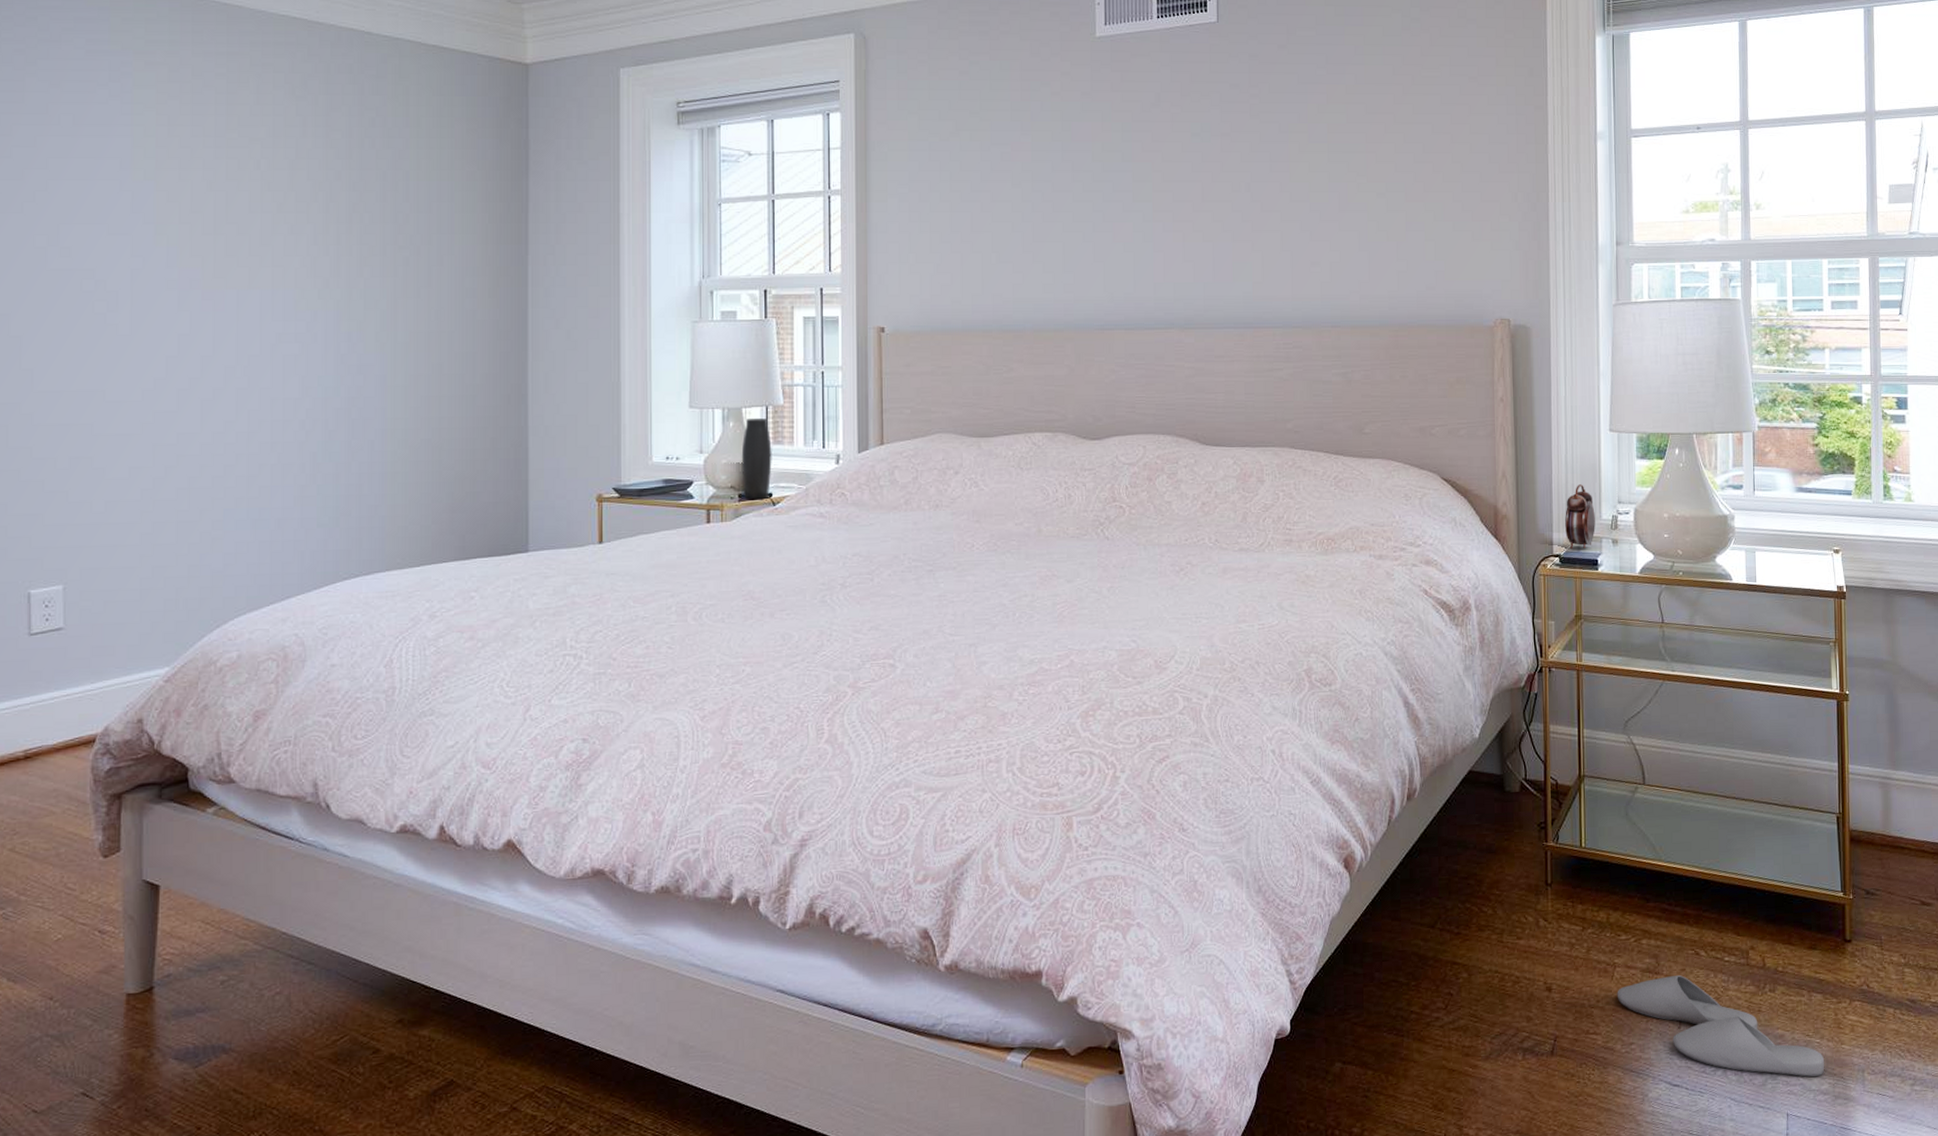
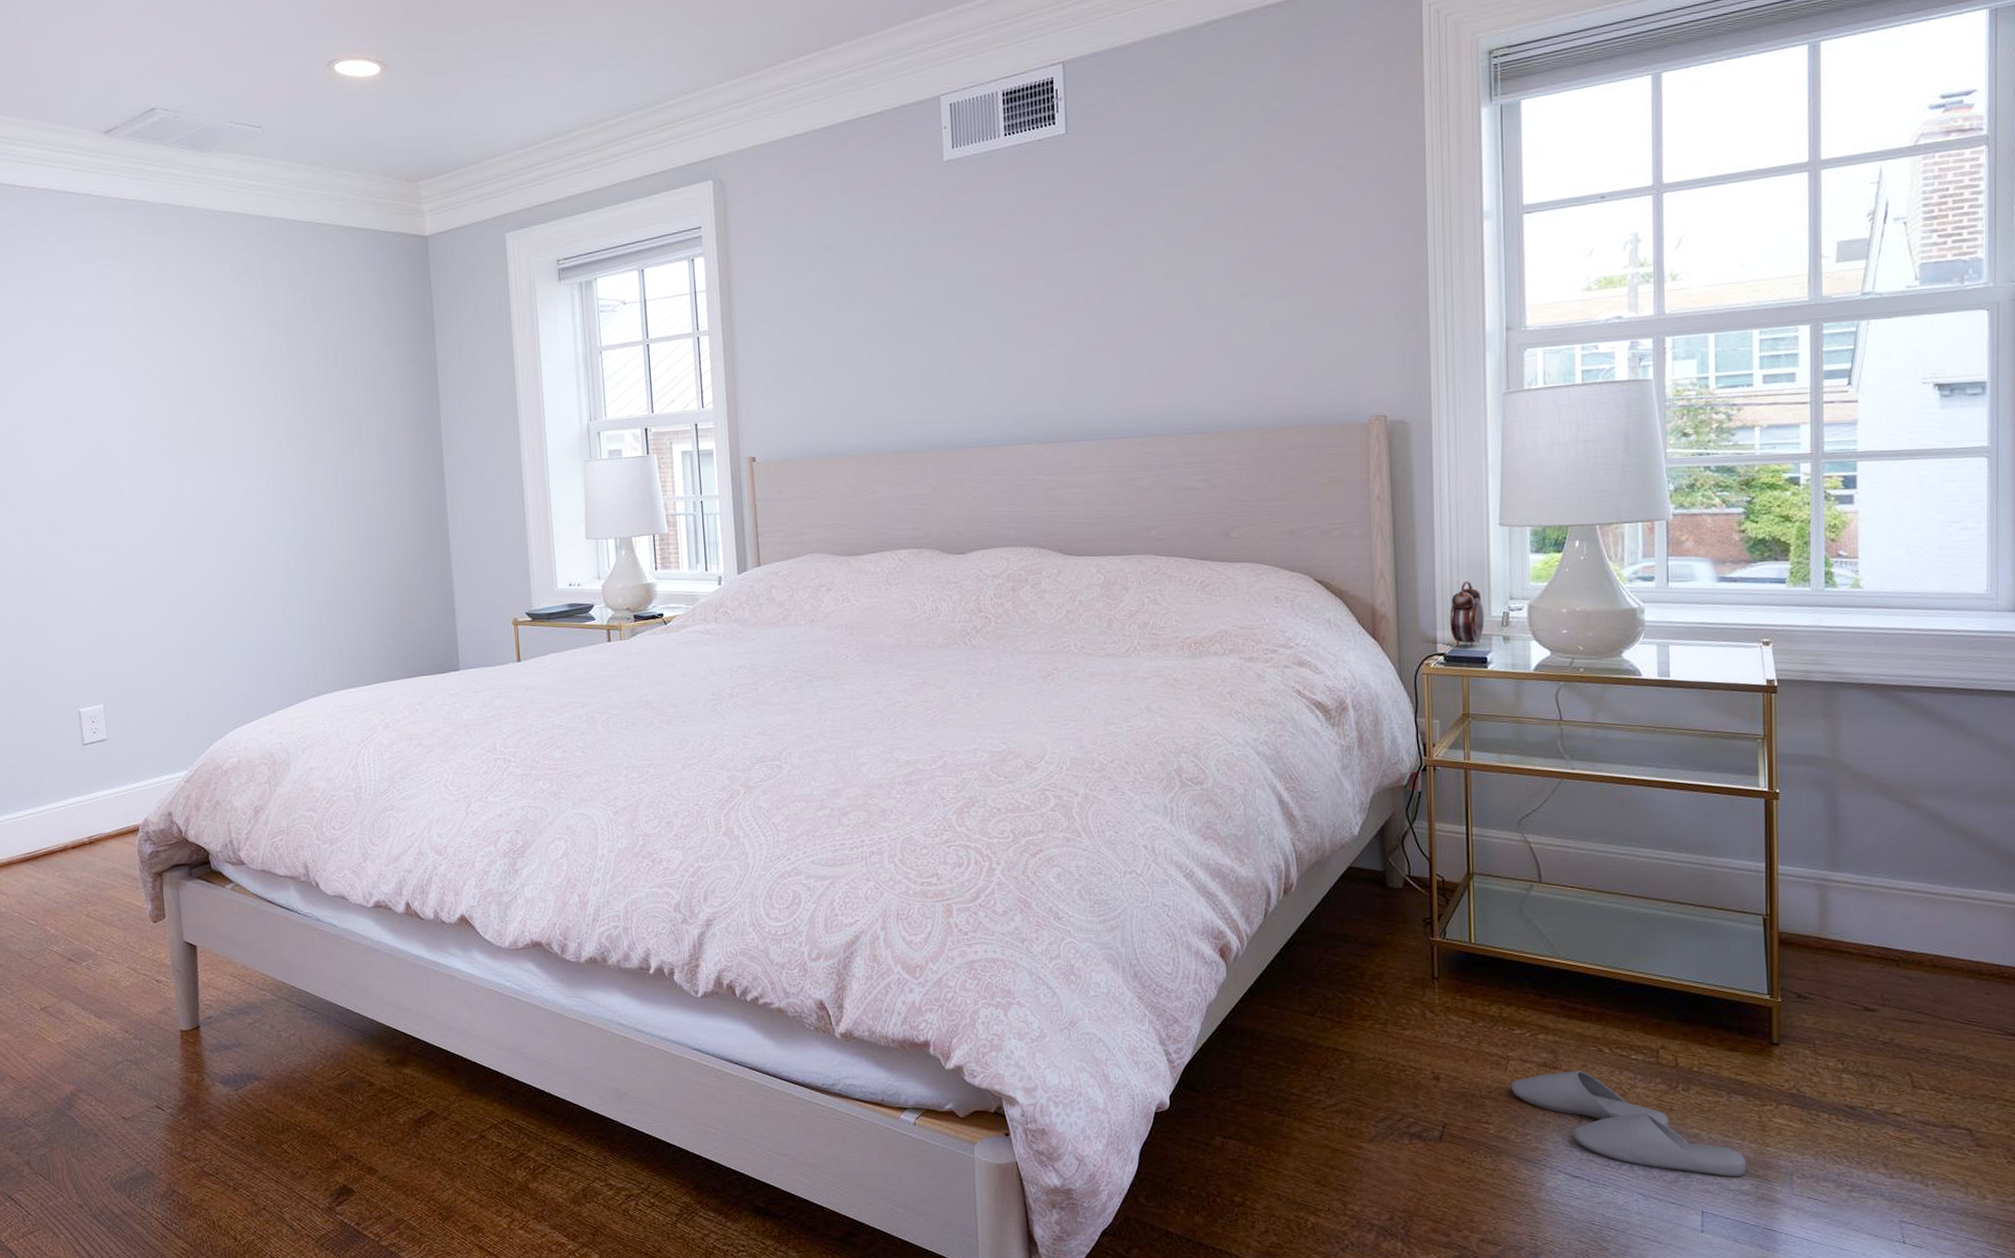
vase: present [741,418,772,500] -> none [634,546,662,620]

